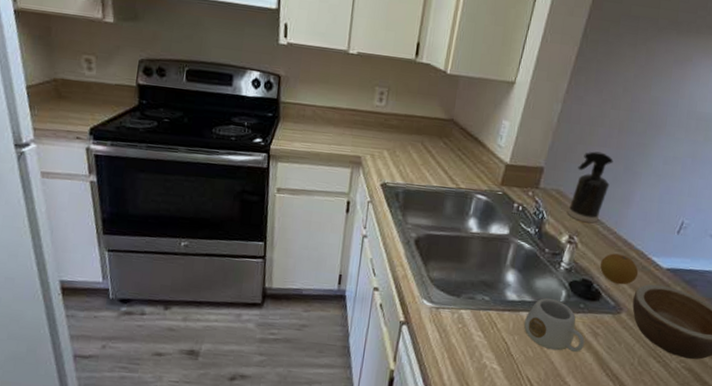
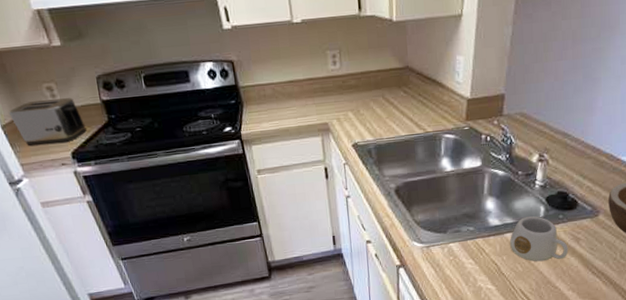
toaster: none [38,68,114,117] -> present [8,98,87,146]
spray bottle: present [566,151,614,224] -> none [533,66,572,139]
fruit: present [599,253,639,285] -> none [572,161,610,190]

